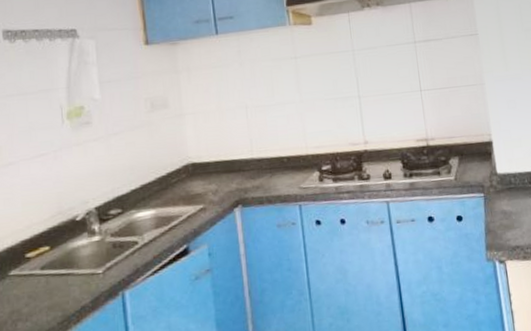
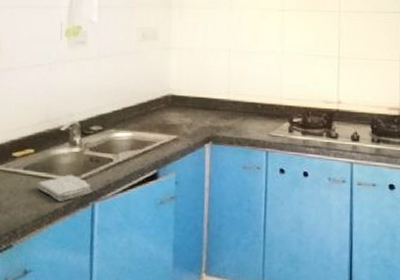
washcloth: none [57,265,120,298] -> present [36,174,92,202]

